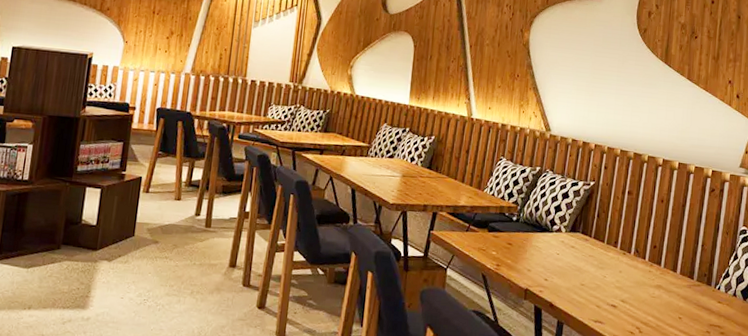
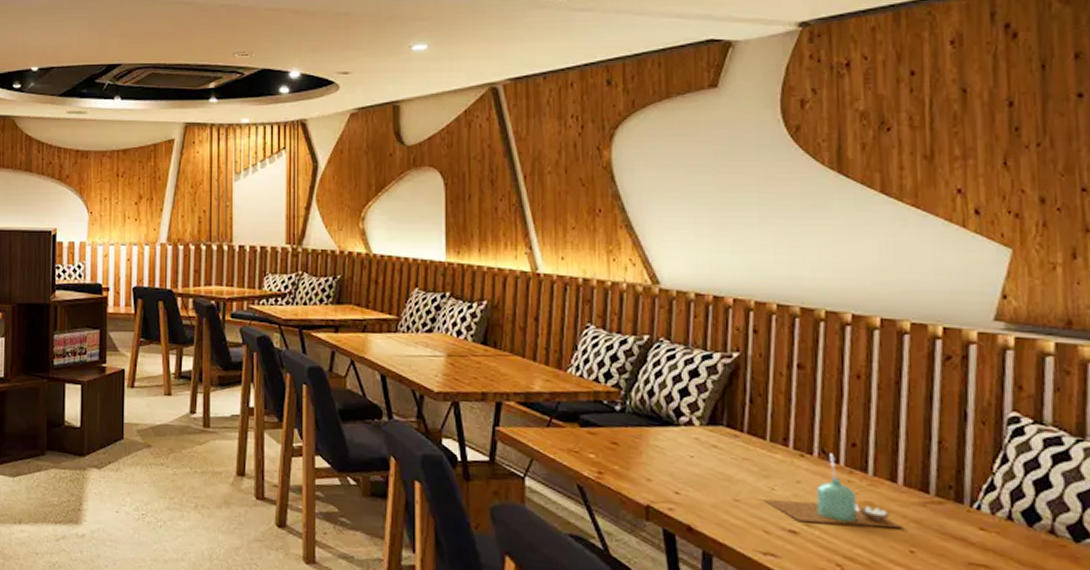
candle: none [598,252,677,303] -> present [764,453,903,529]

